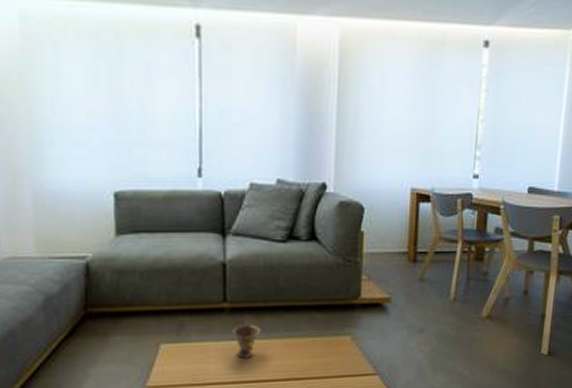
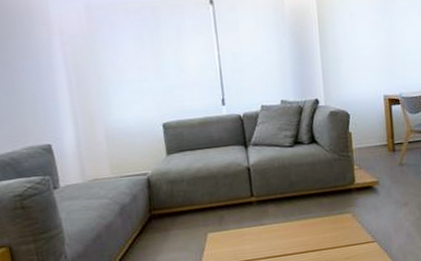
teacup: present [232,324,261,358] -> none [260,211,282,239]

